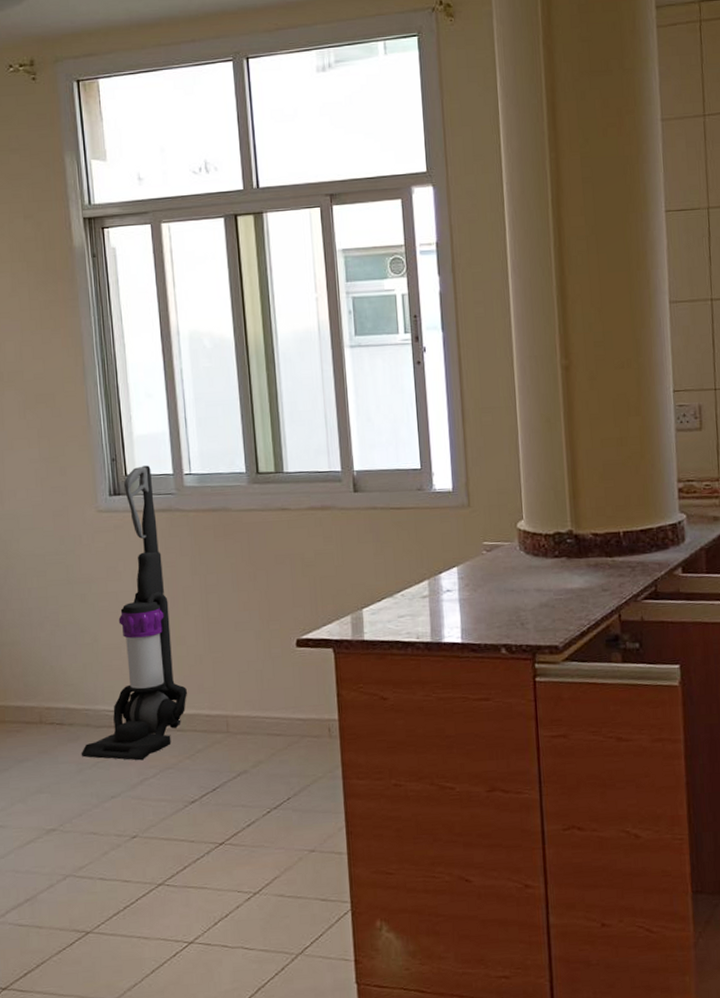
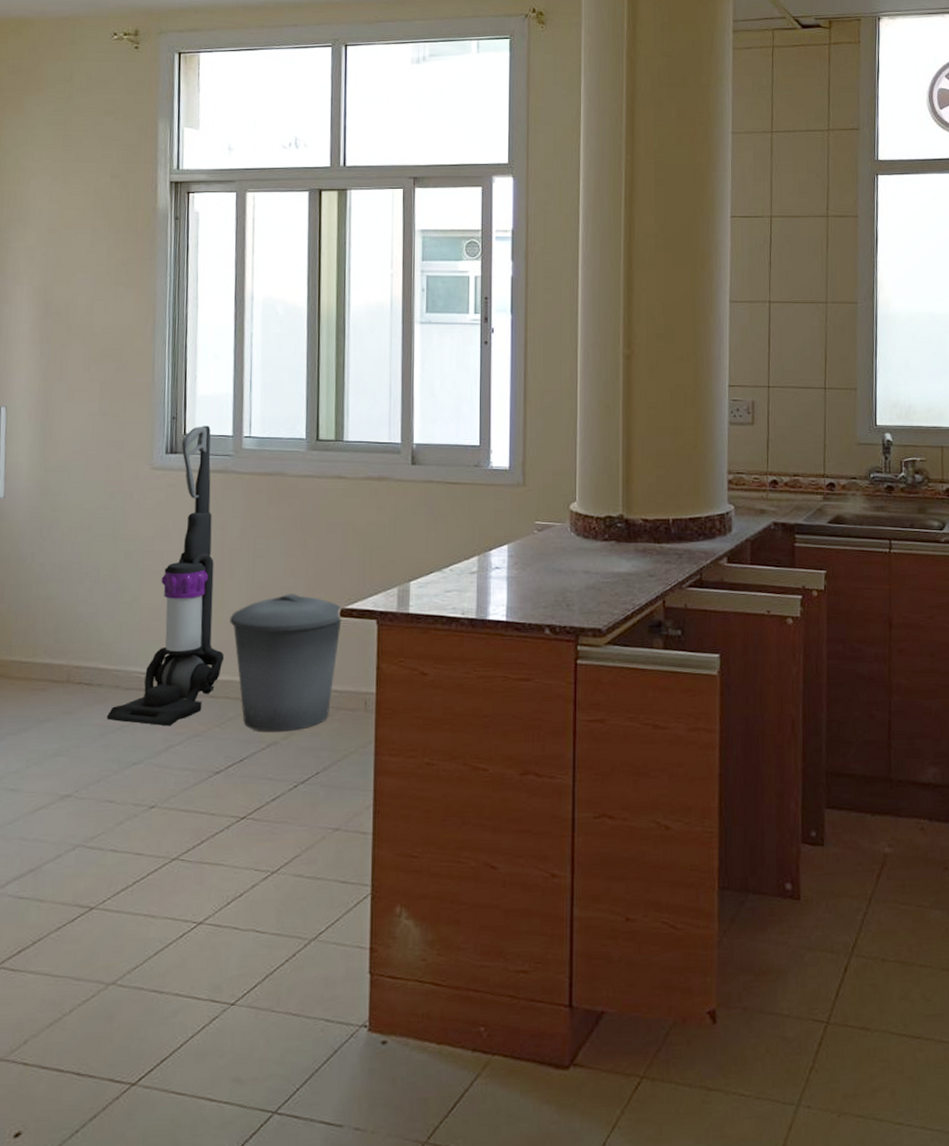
trash can: none [189,627,299,762] -> present [230,594,343,732]

